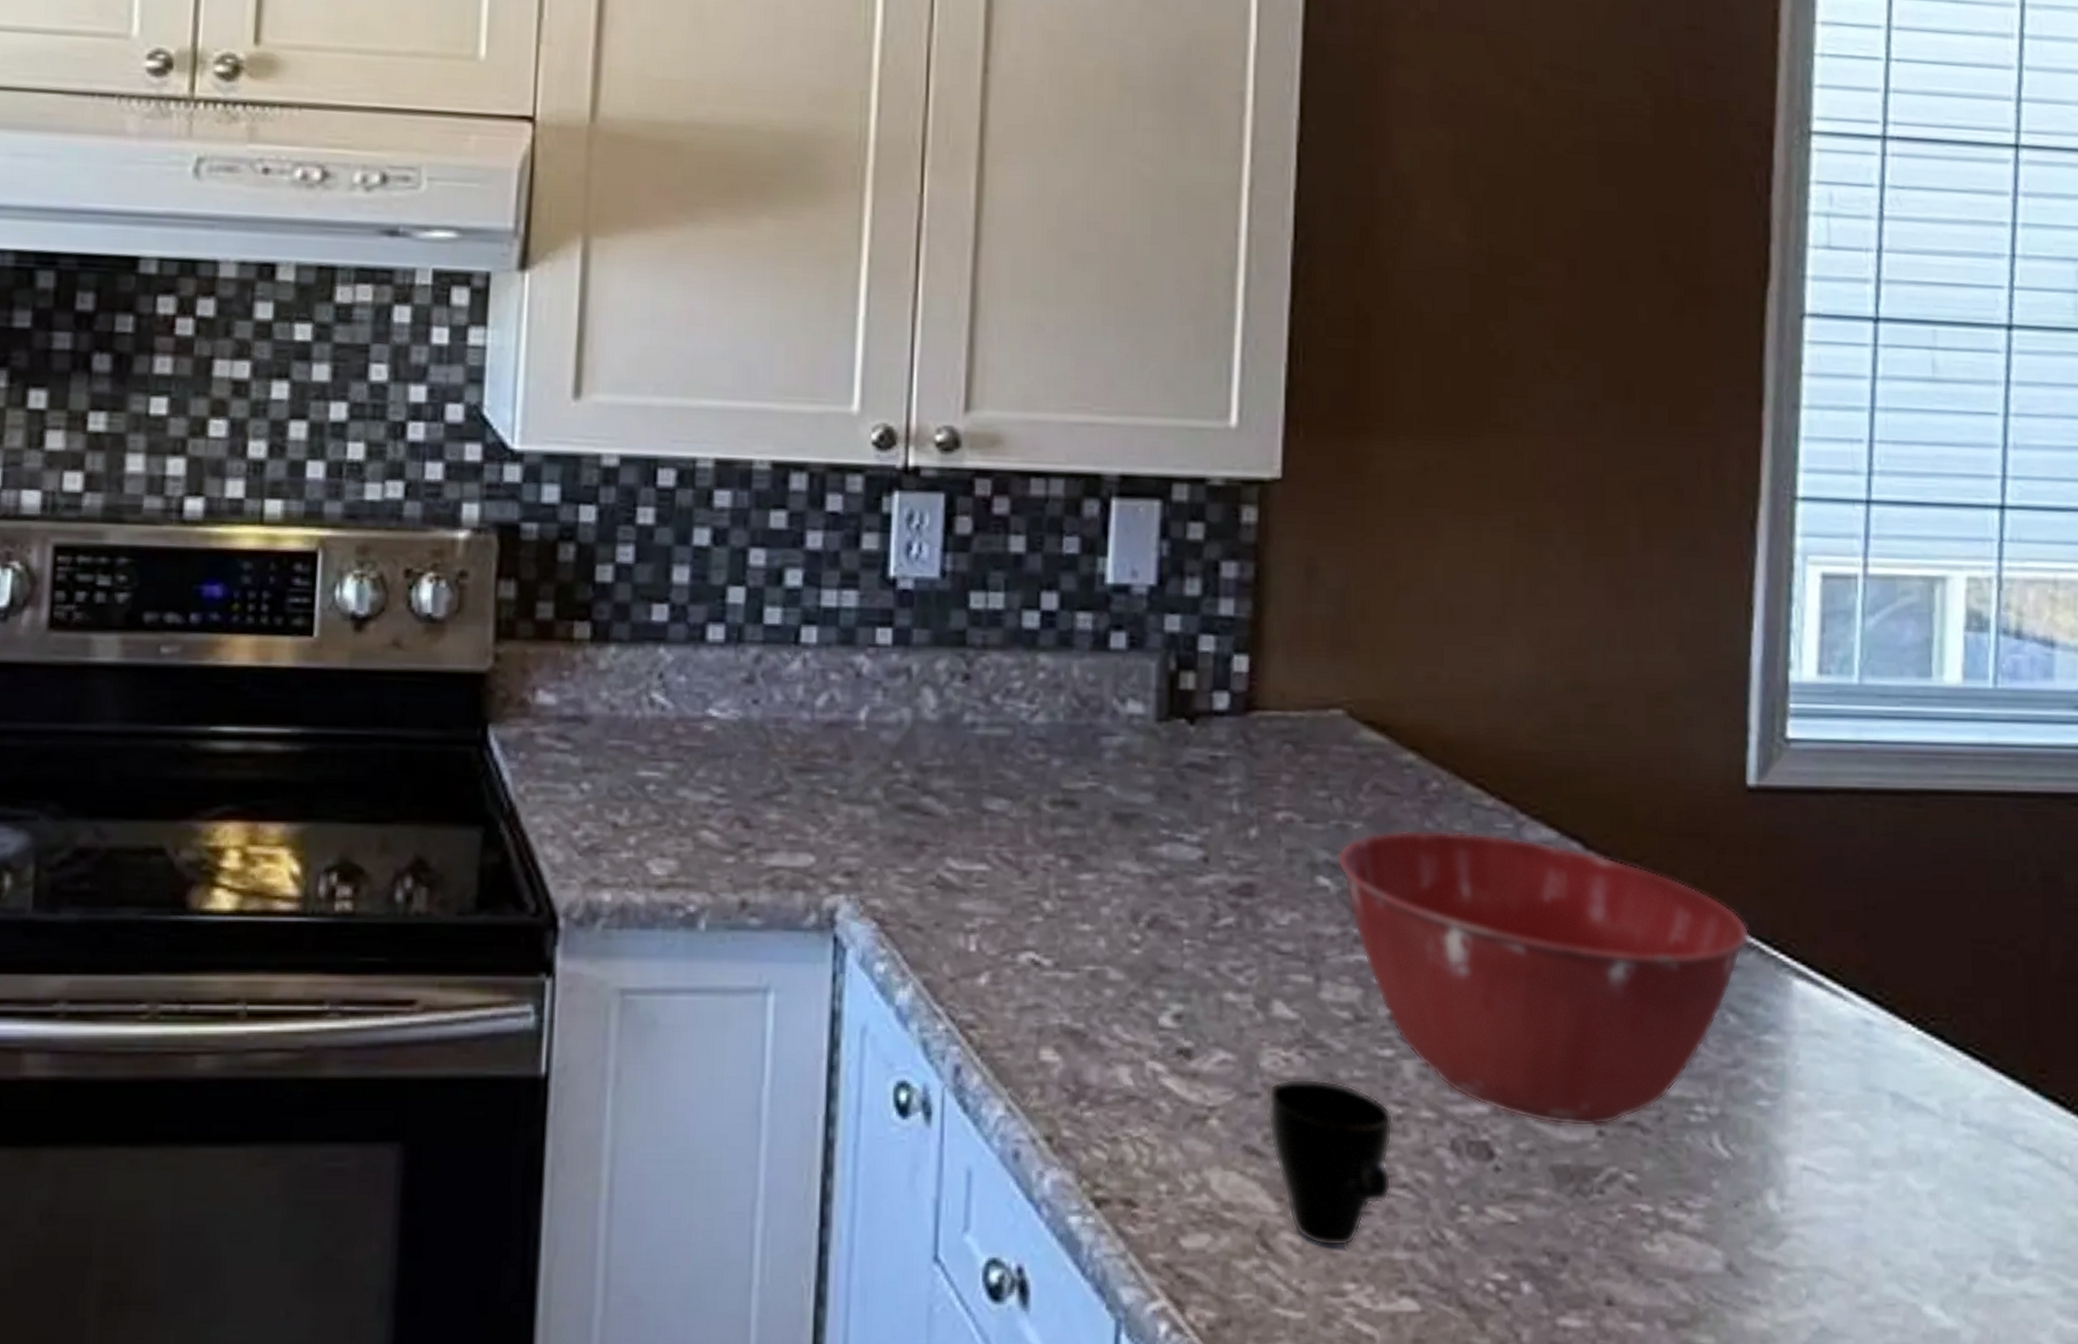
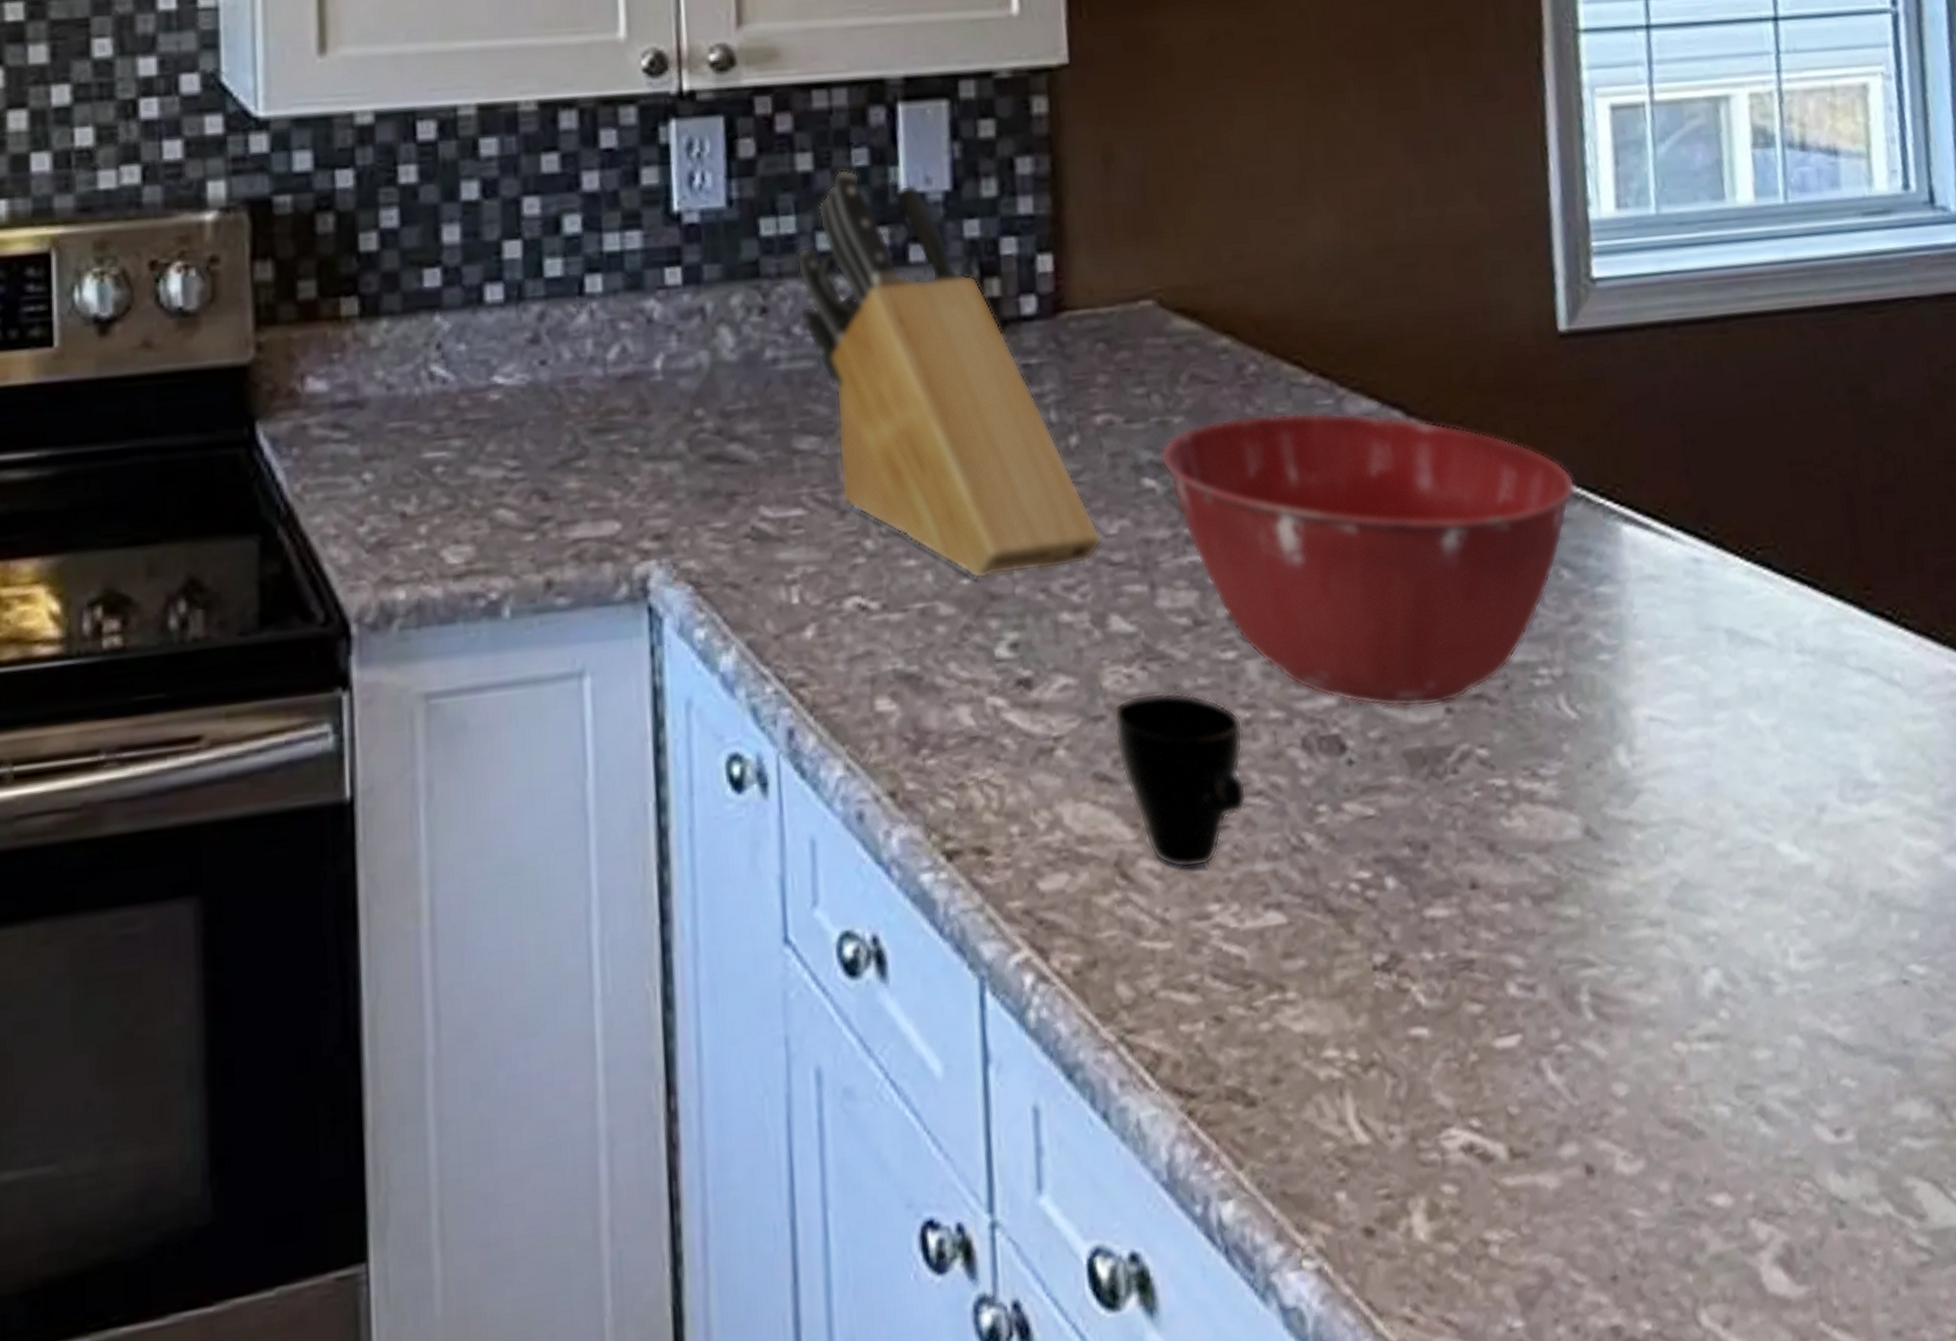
knife block: none [1000,554,1273,951] -> present [796,169,1103,579]

